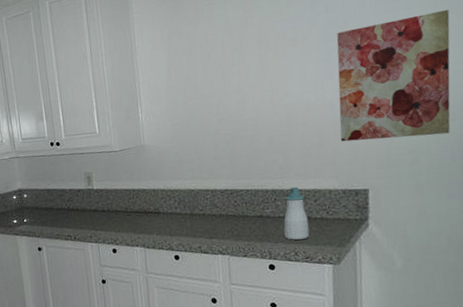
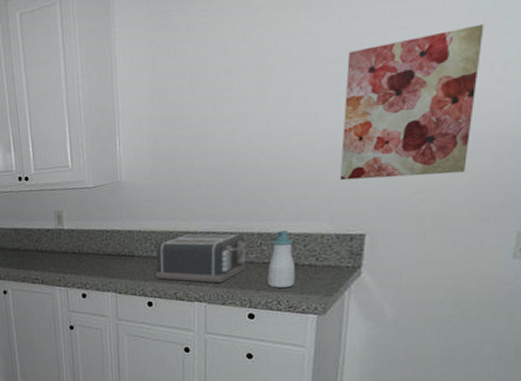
toaster: none [180,191,264,237] -> present [156,234,248,283]

